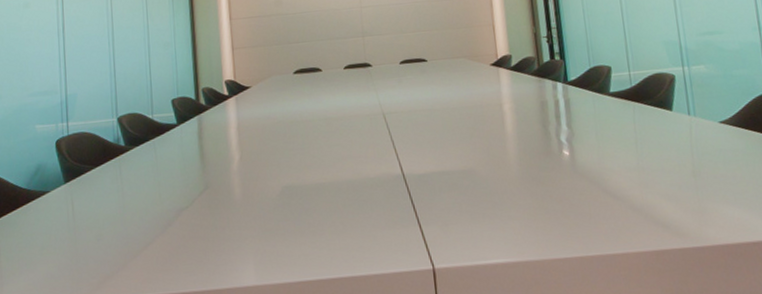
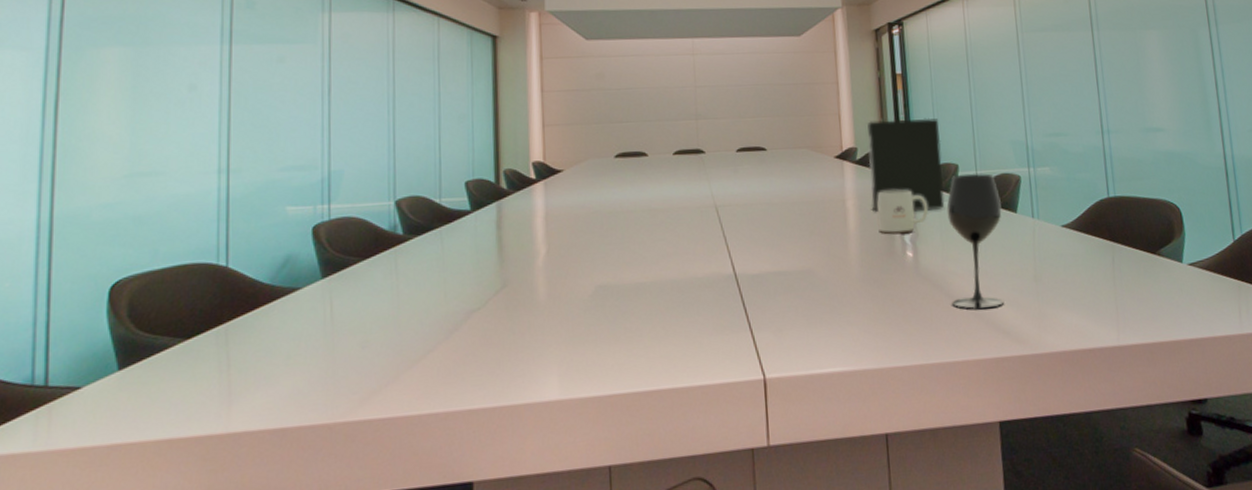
binder: none [520,23,599,115] -> present [867,118,945,213]
mug: none [532,92,583,136] -> present [876,189,929,235]
wineglass: none [601,74,663,204] -> present [946,173,1005,309]

